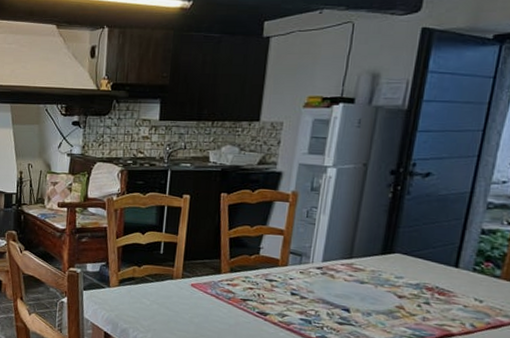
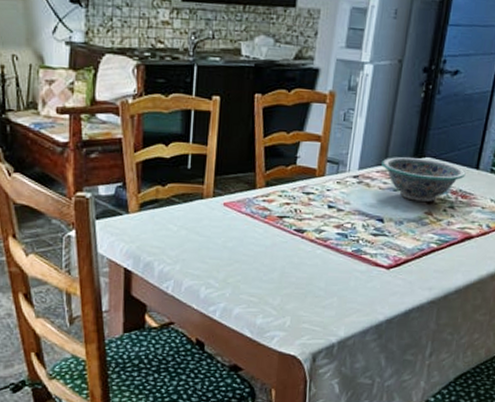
decorative bowl: none [347,251,443,297] -> present [381,157,466,202]

